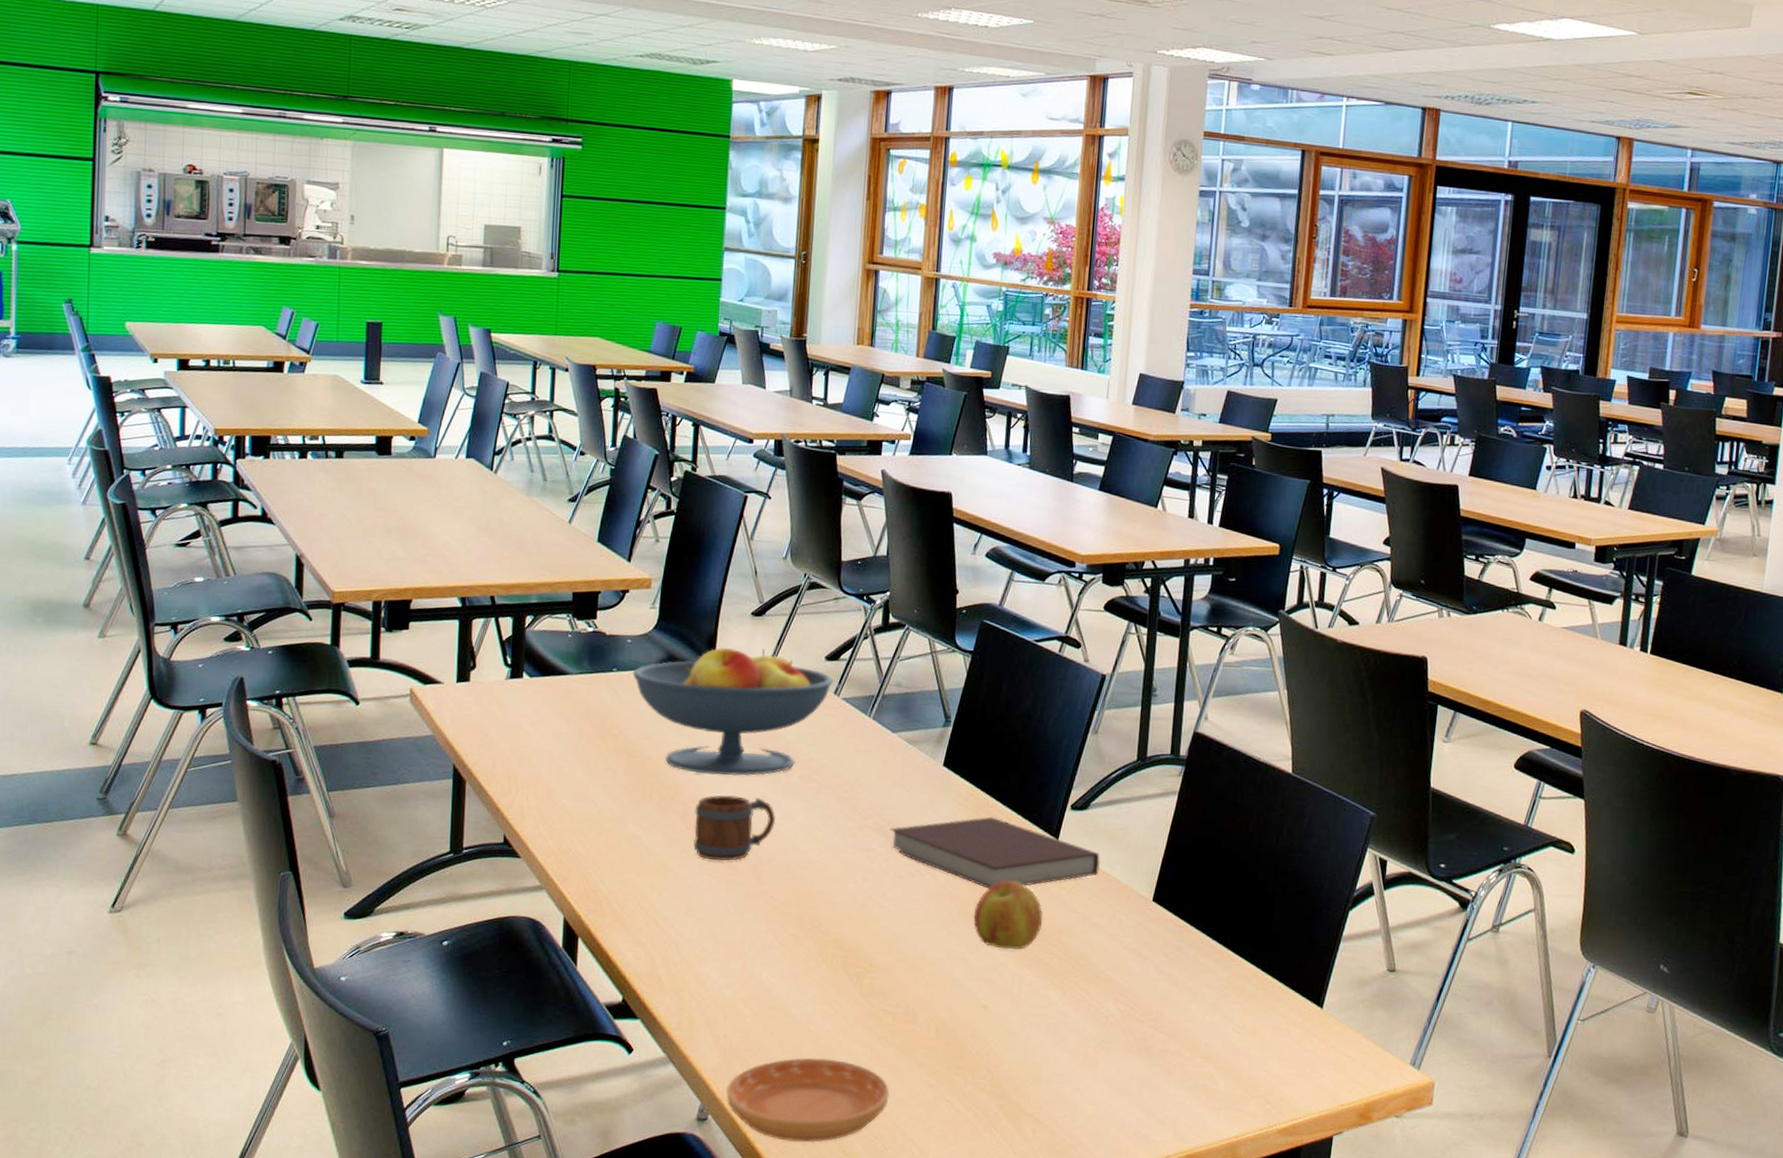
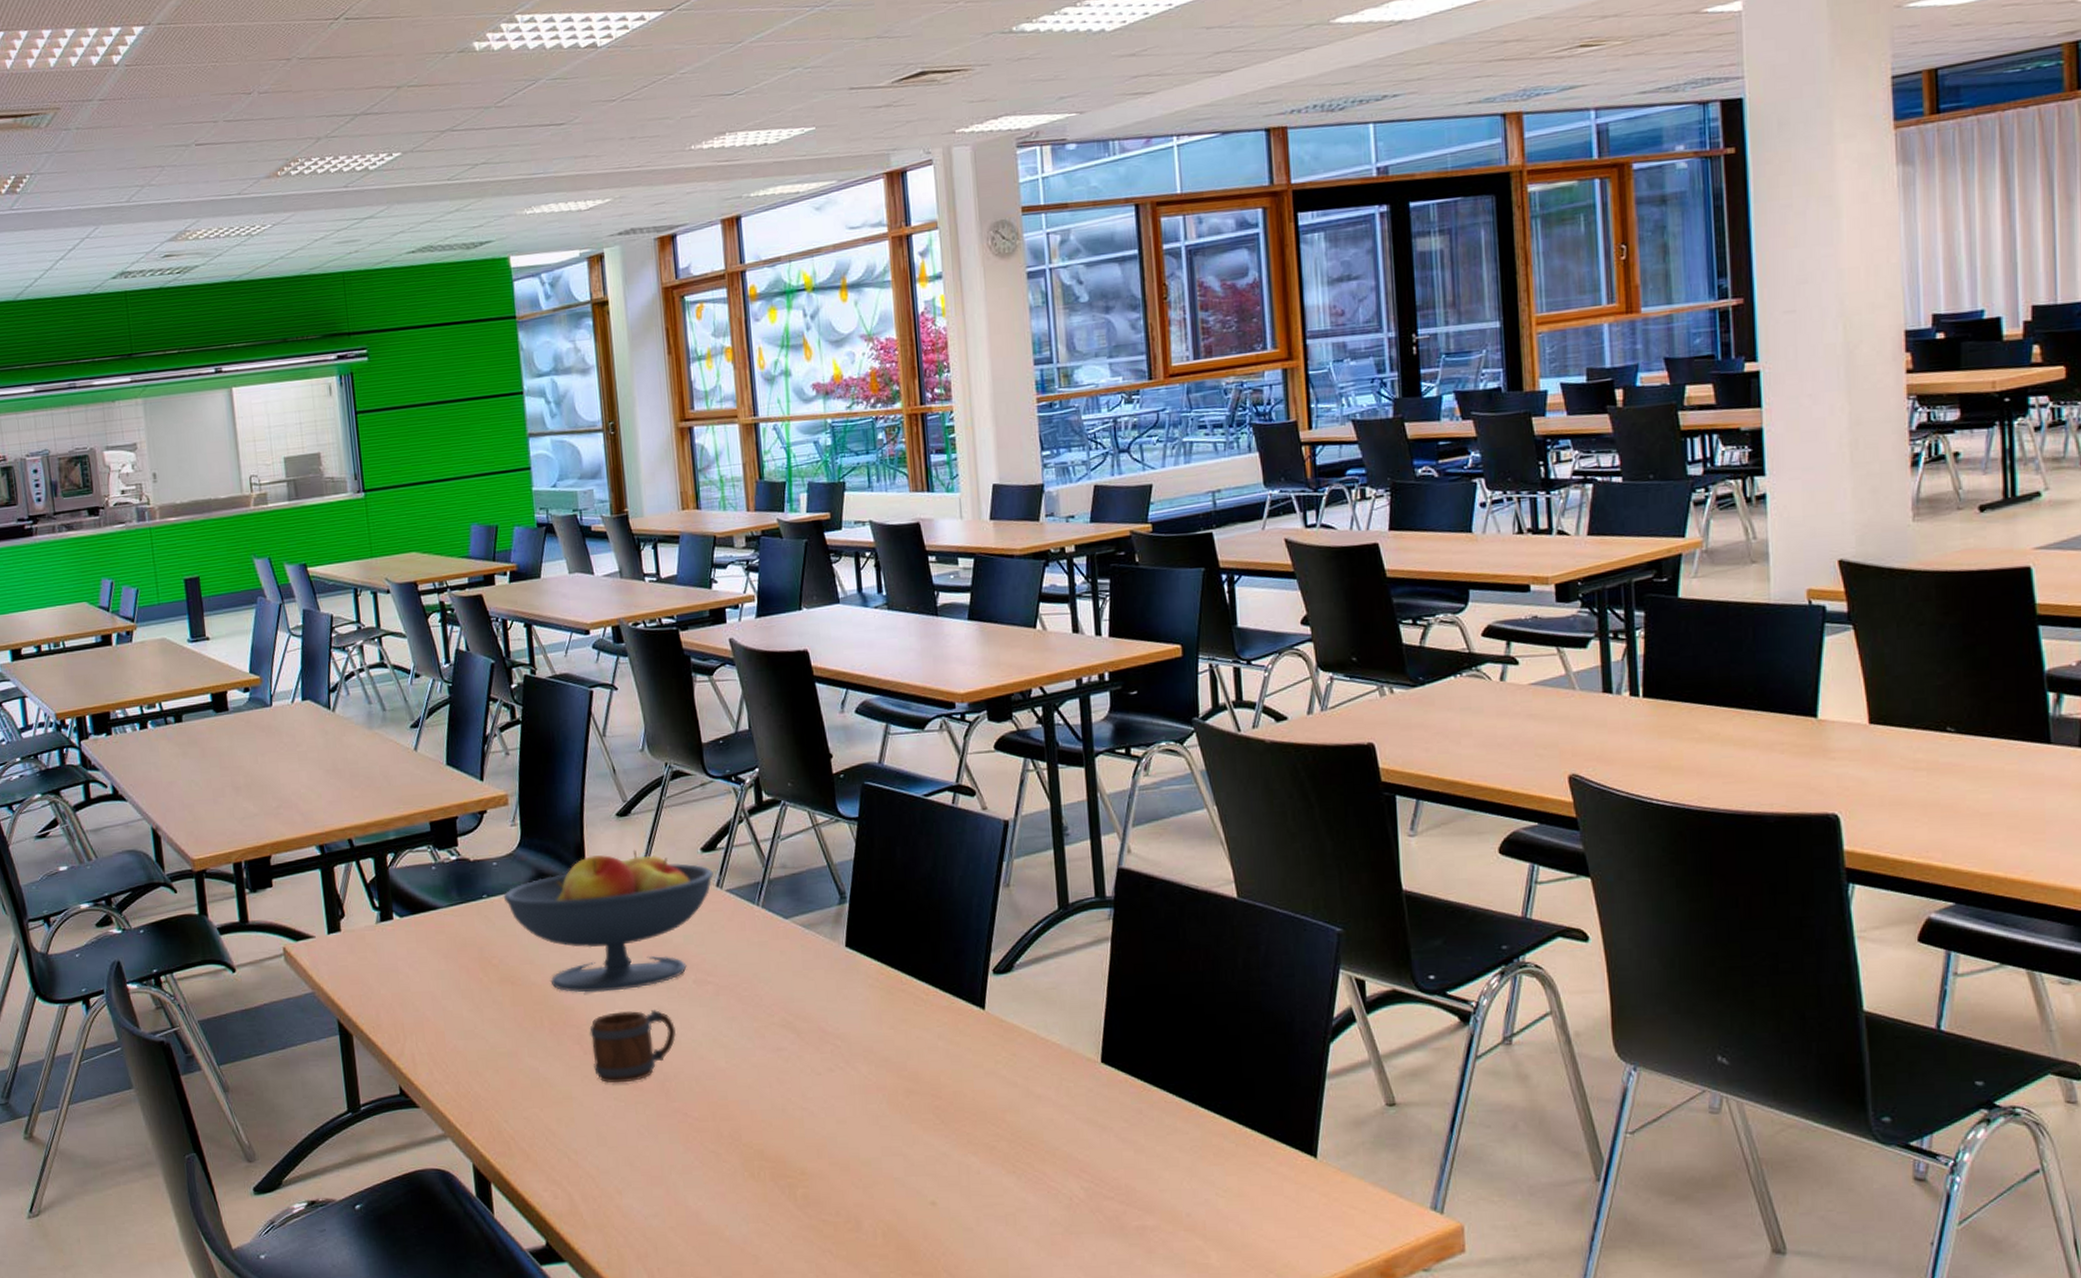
notebook: present [890,816,1101,889] -> none [799,994,1036,1074]
apple: present [973,880,1043,950] -> none [904,1061,982,1138]

